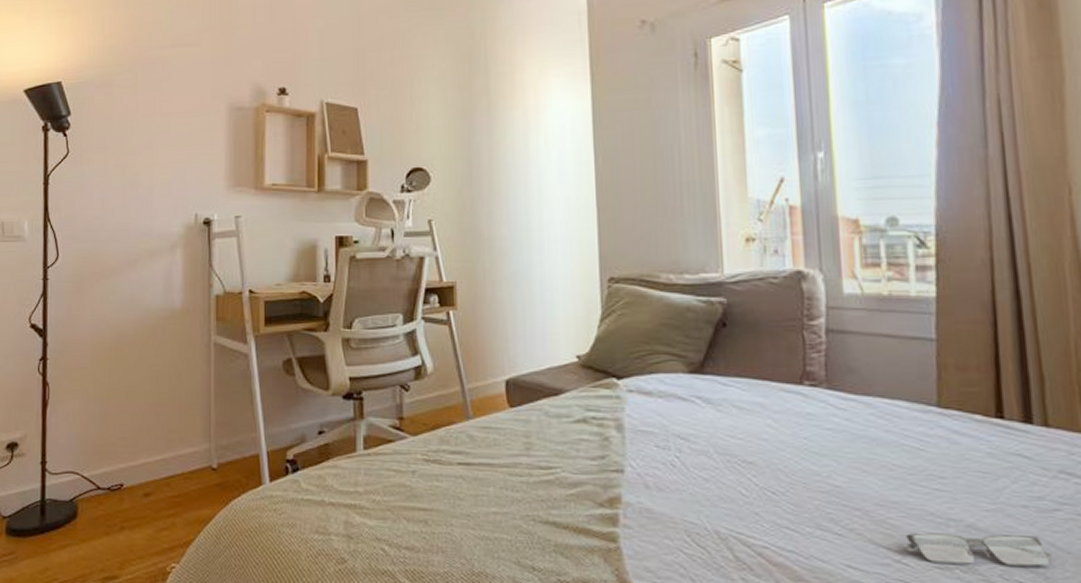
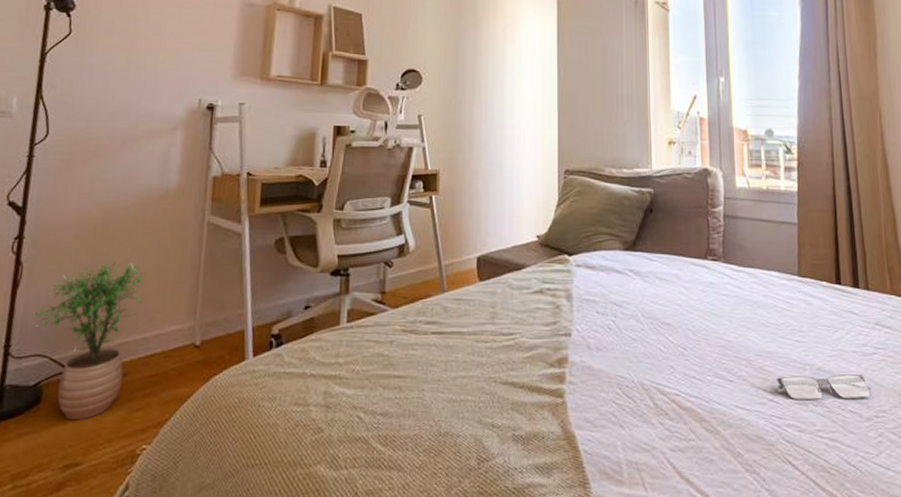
potted plant: none [64,384,161,536] -> present [34,263,147,421]

